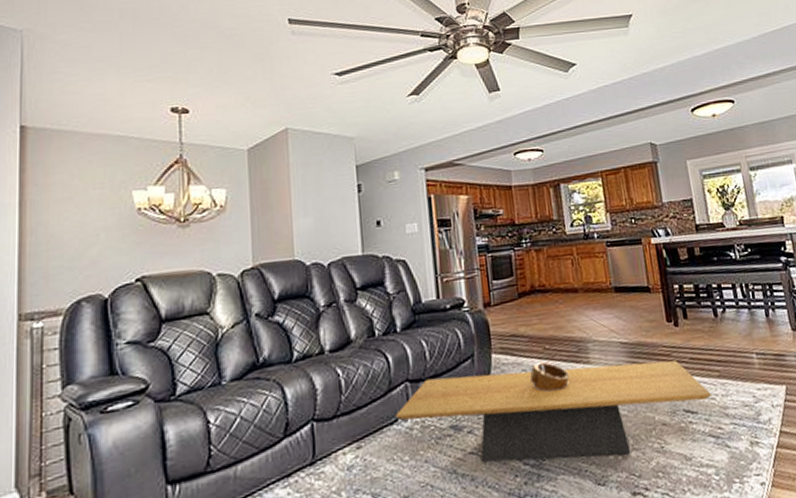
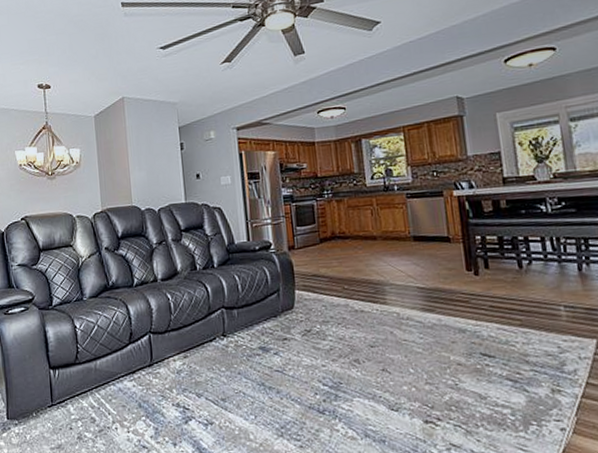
coffee table: present [396,360,711,463] -> none [214,306,511,387]
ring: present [530,361,570,393] -> none [330,300,367,327]

